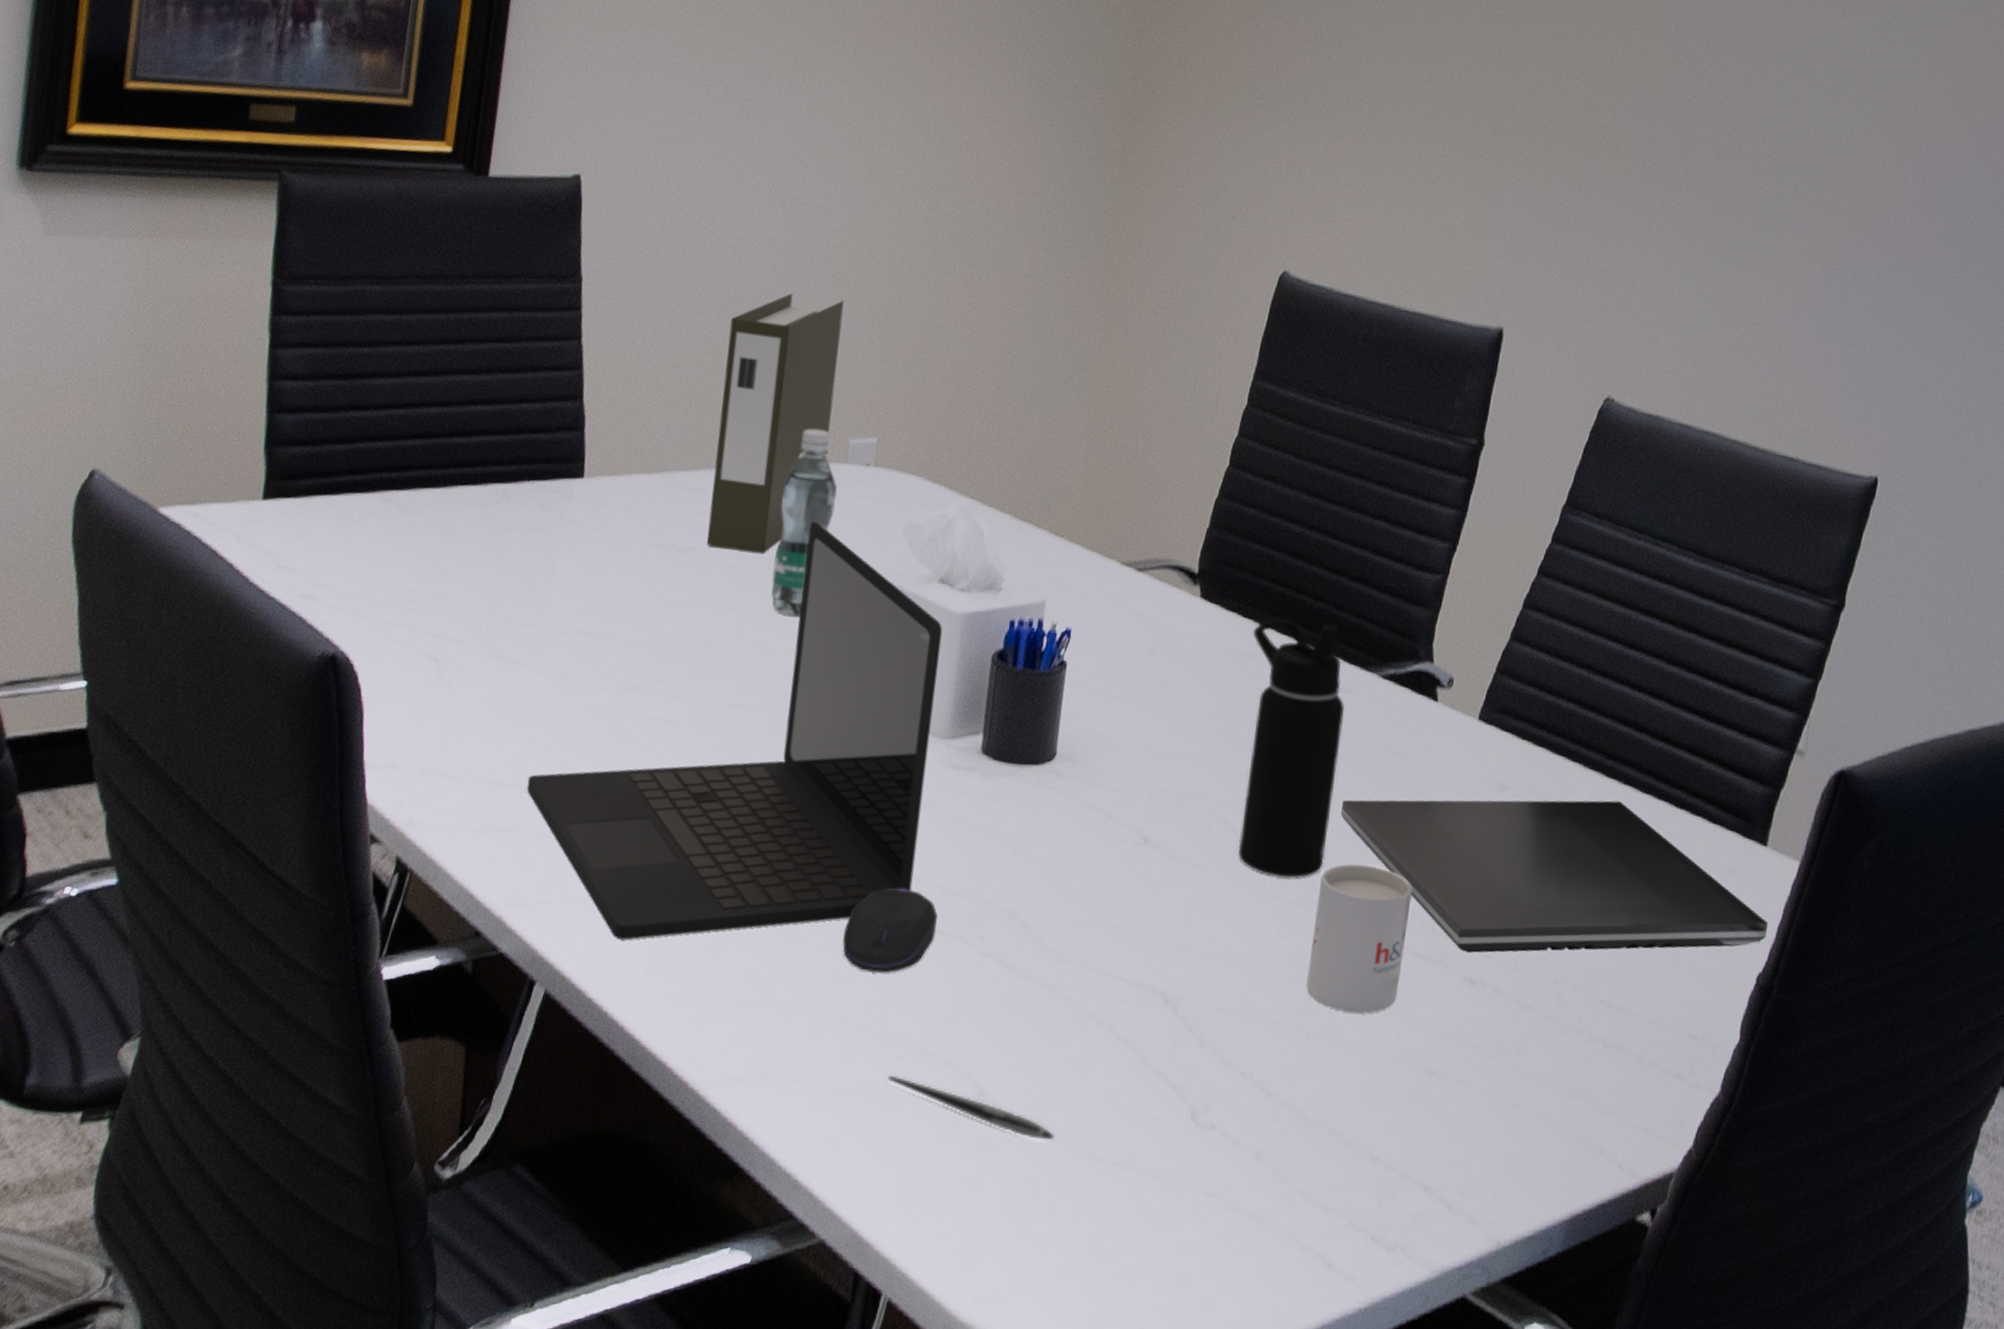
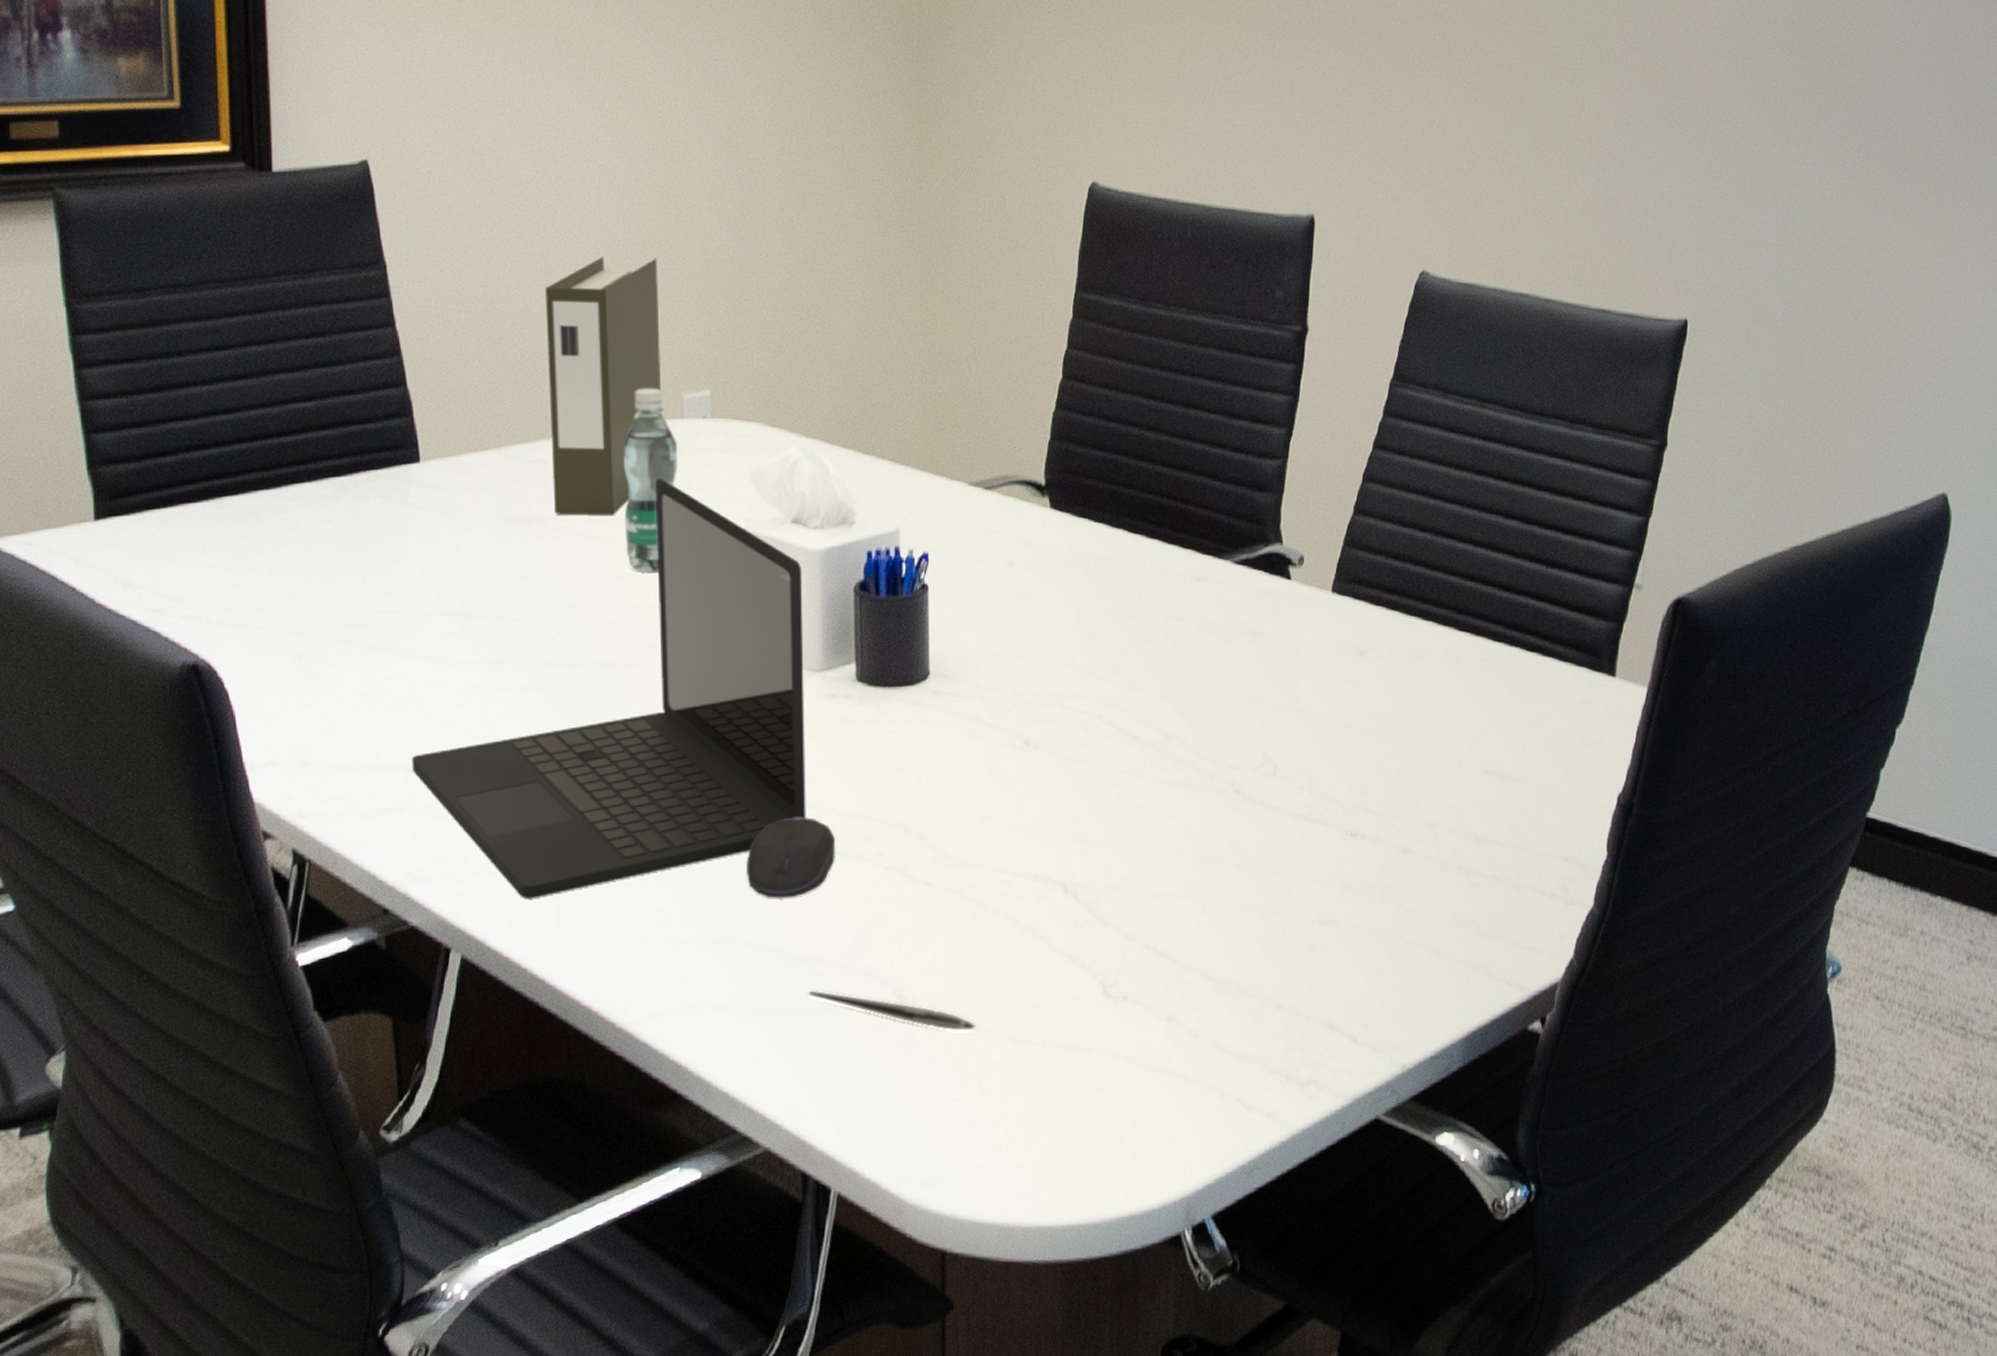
water bottle: present [1238,619,1344,877] -> none [1105,518,1204,760]
mug: present [1306,864,1412,1013] -> none [1197,740,1287,877]
tablet: present [1340,800,1769,953] -> none [1210,652,1624,808]

